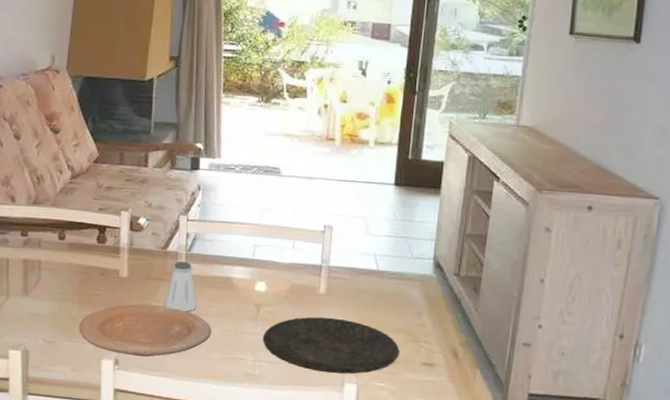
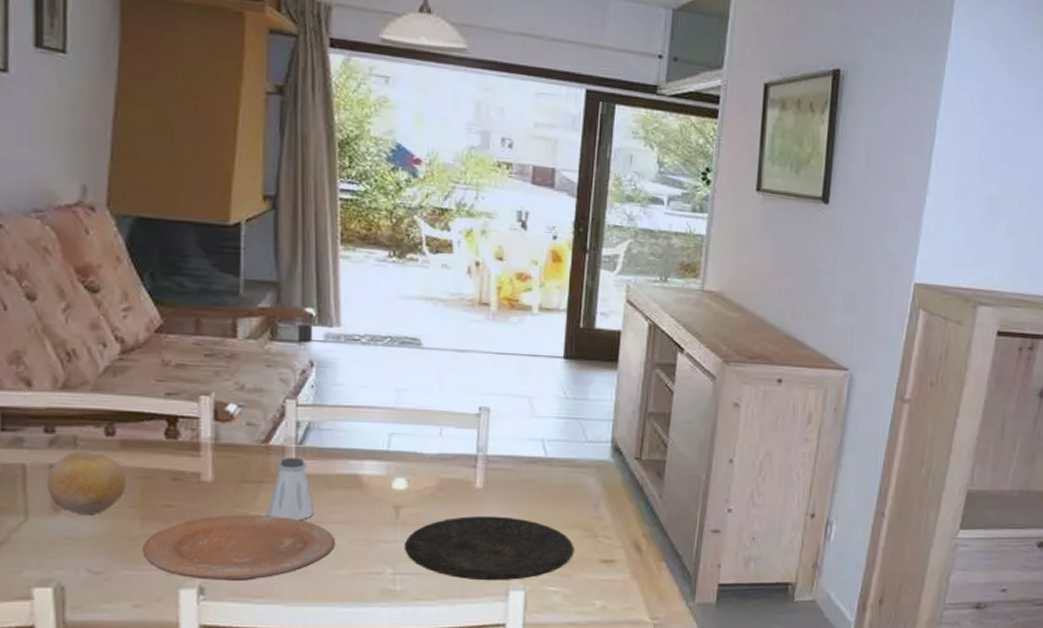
fruit: none [21,251,71,298] -> present [48,452,127,514]

